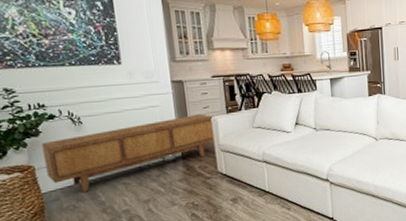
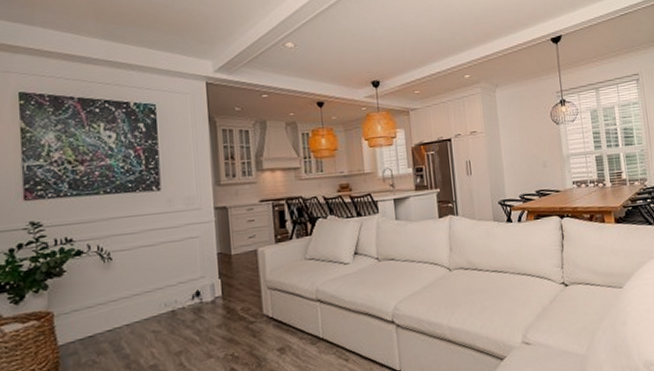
sideboard: present [42,114,215,193] -> none [65,245,262,344]

